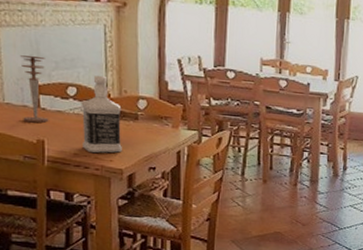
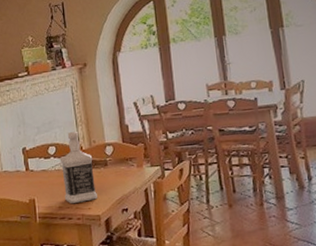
candlestick: present [20,55,49,123] -> none [11,125,37,185]

